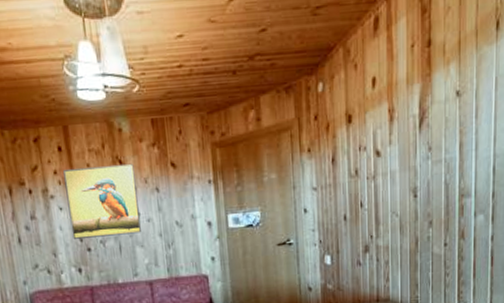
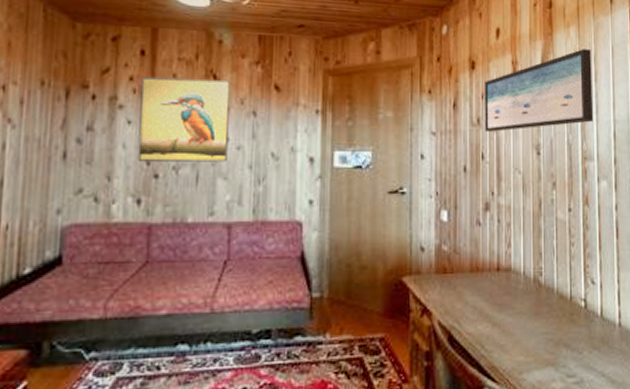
wall art: none [361,85,473,181] -> present [485,49,594,132]

